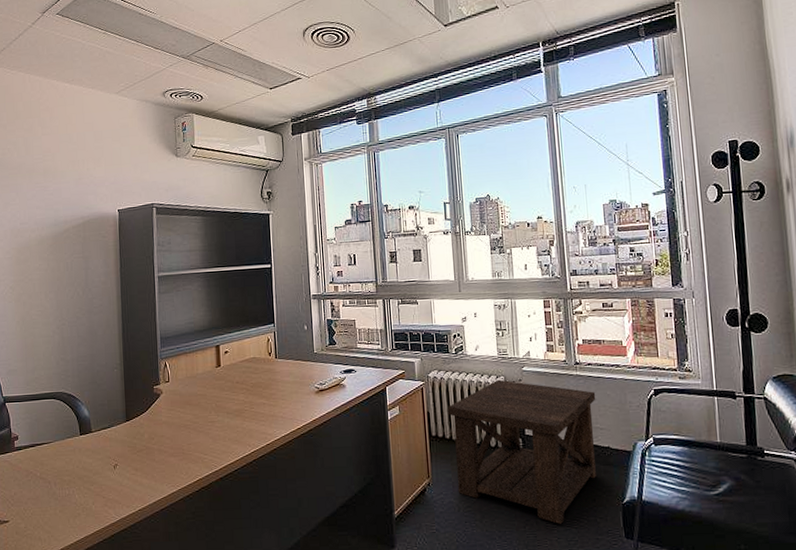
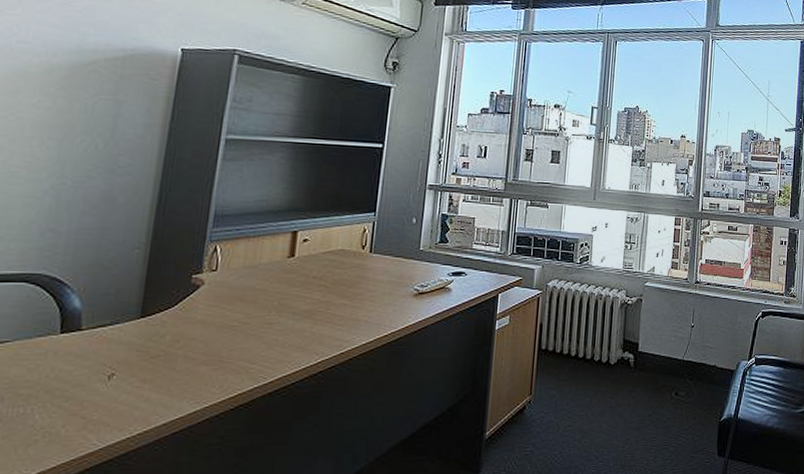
side table: present [448,379,596,525] -> none [560,293,710,444]

